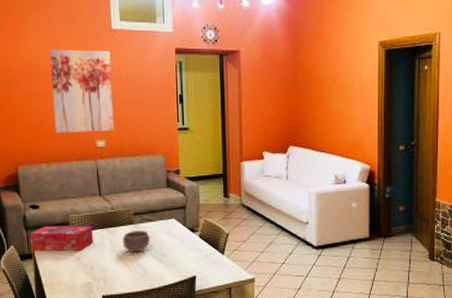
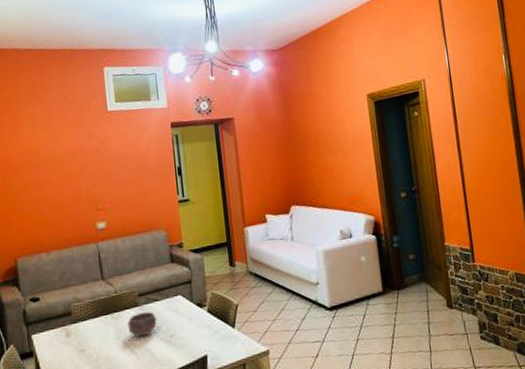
tissue box: present [29,225,93,251] -> none [30,313,97,348]
wall art: present [49,49,114,133] -> none [47,132,114,220]

